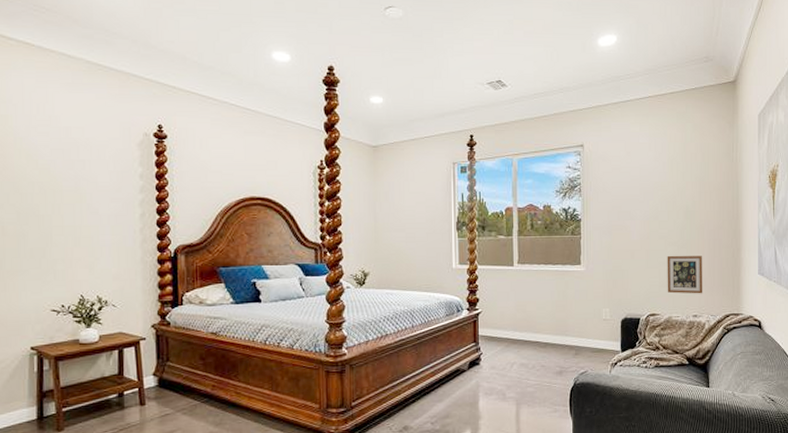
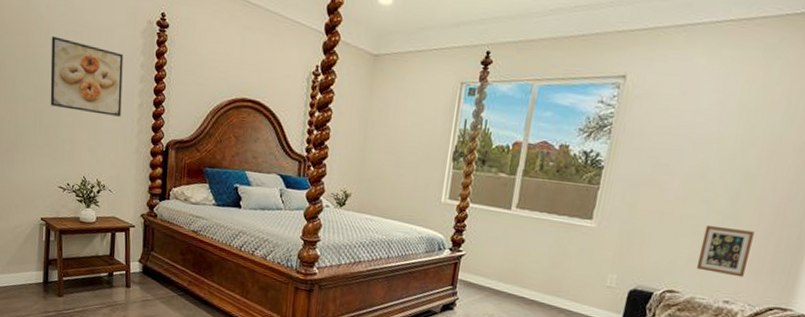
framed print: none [34,156,121,229] -> present [50,36,123,117]

